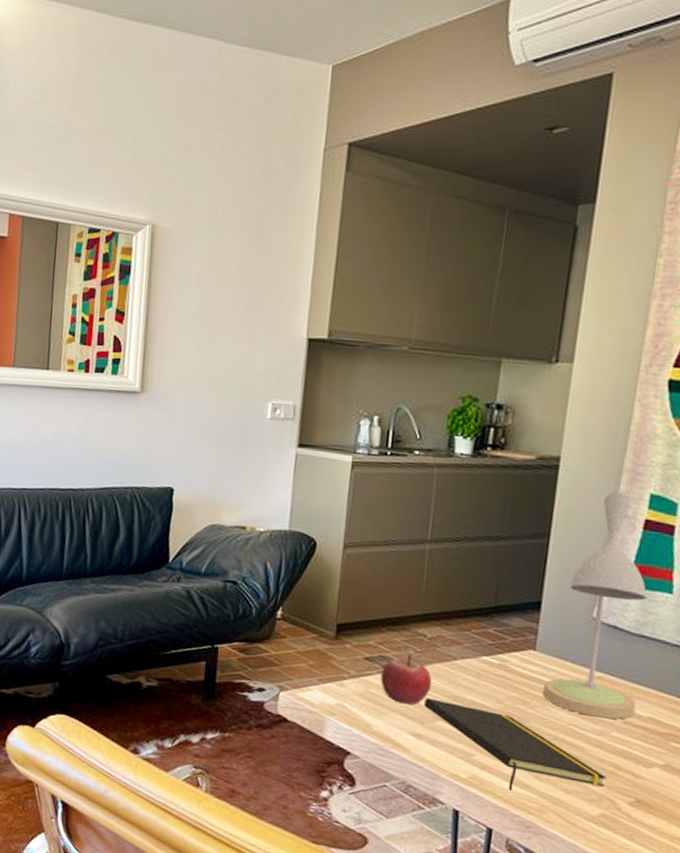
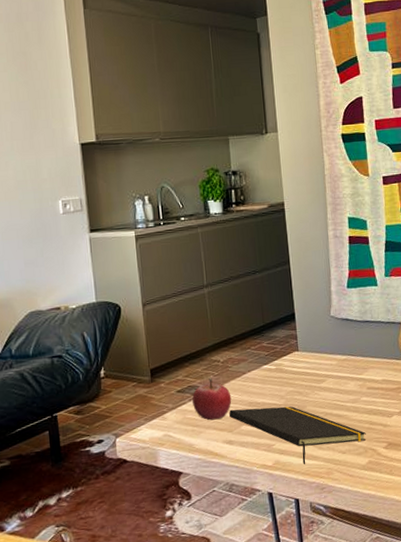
desk lamp: present [543,491,648,719] -> none [310,219,374,391]

